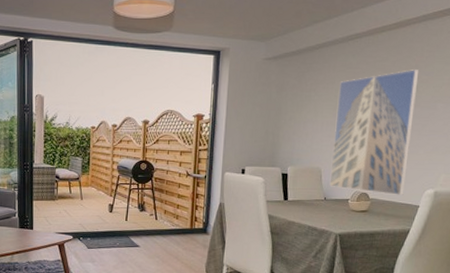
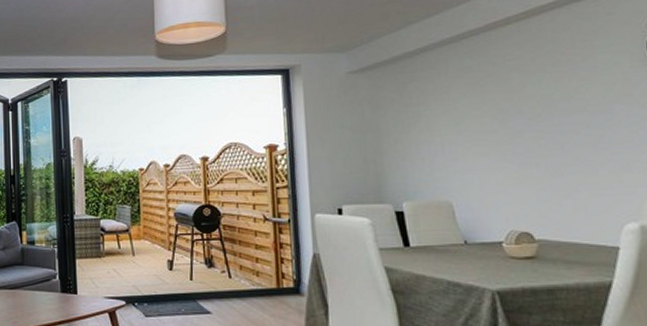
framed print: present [329,70,419,195] -> none [458,65,590,233]

